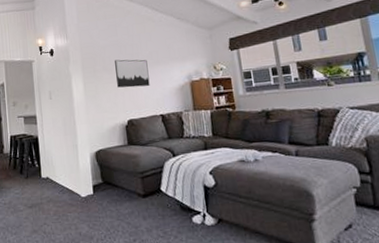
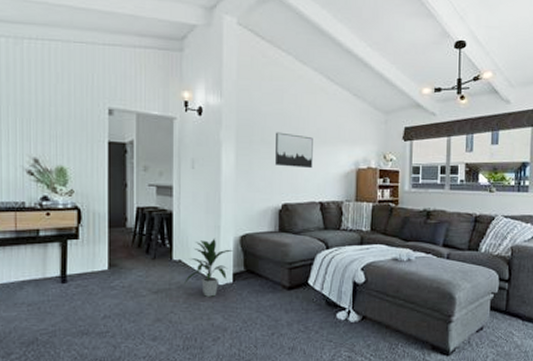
indoor plant: none [53,155,91,208] -> present [184,238,234,297]

